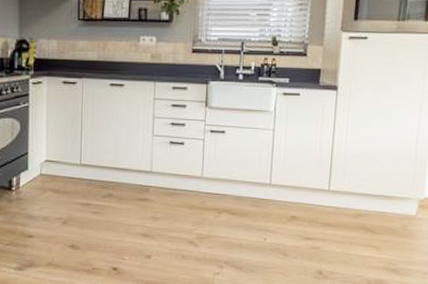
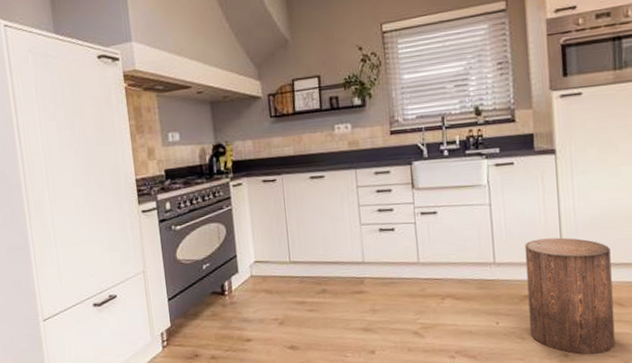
stool: none [293,166,371,274] -> present [525,237,616,355]

